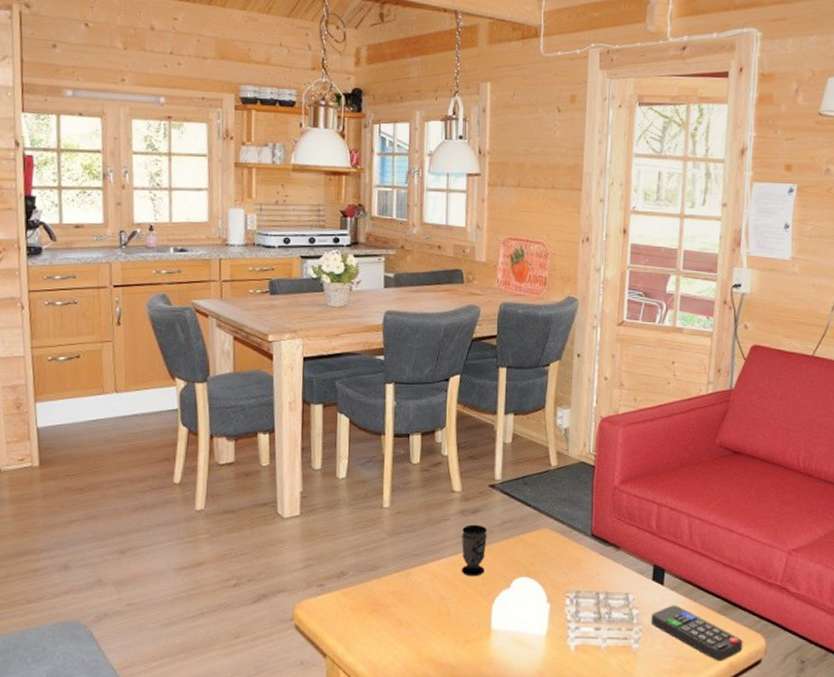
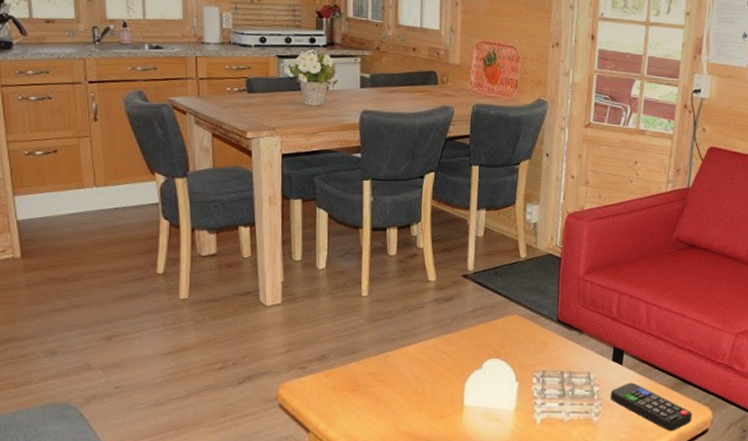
cup: present [462,524,487,577] -> none [436,311,461,359]

